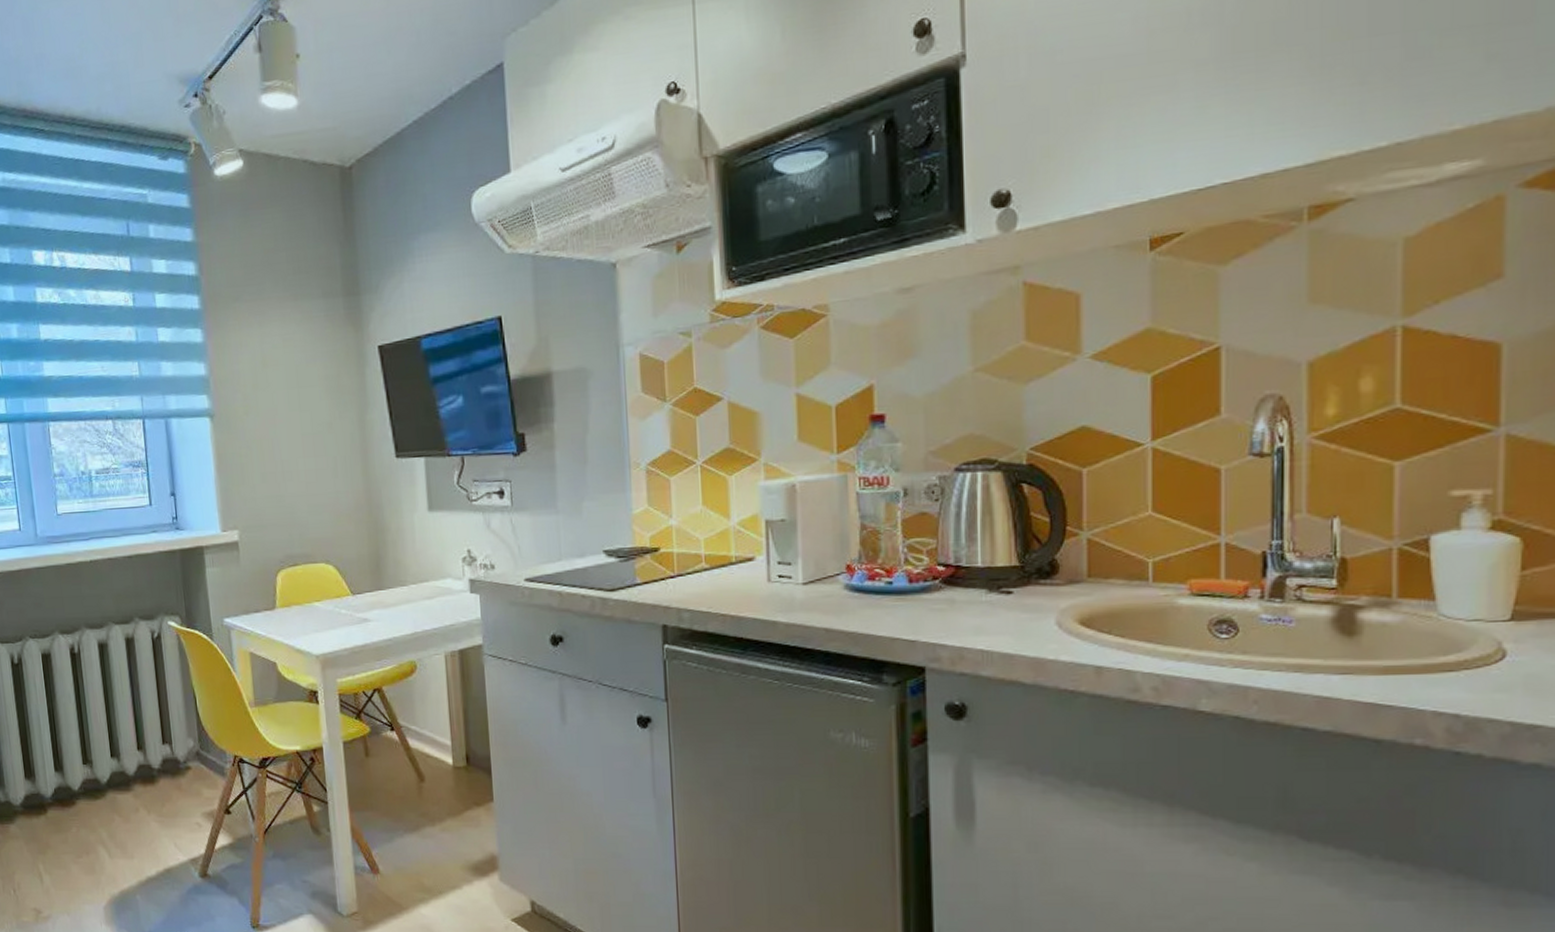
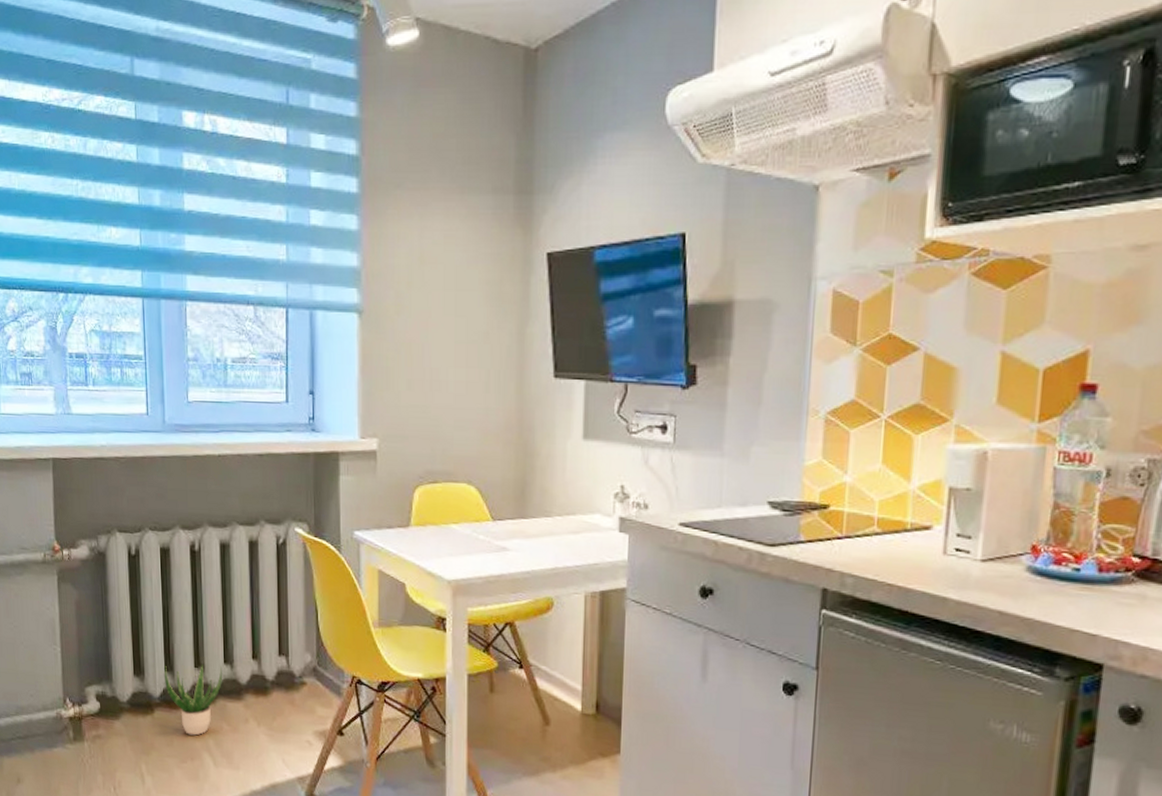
potted plant: none [54,760,111,830] -> present [164,664,223,736]

